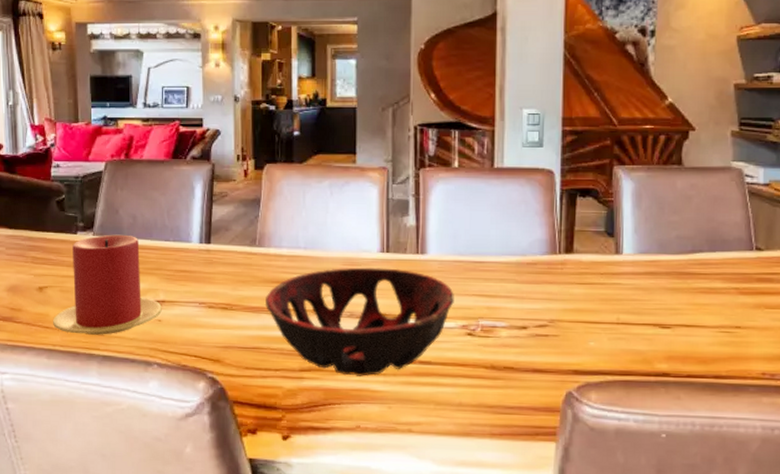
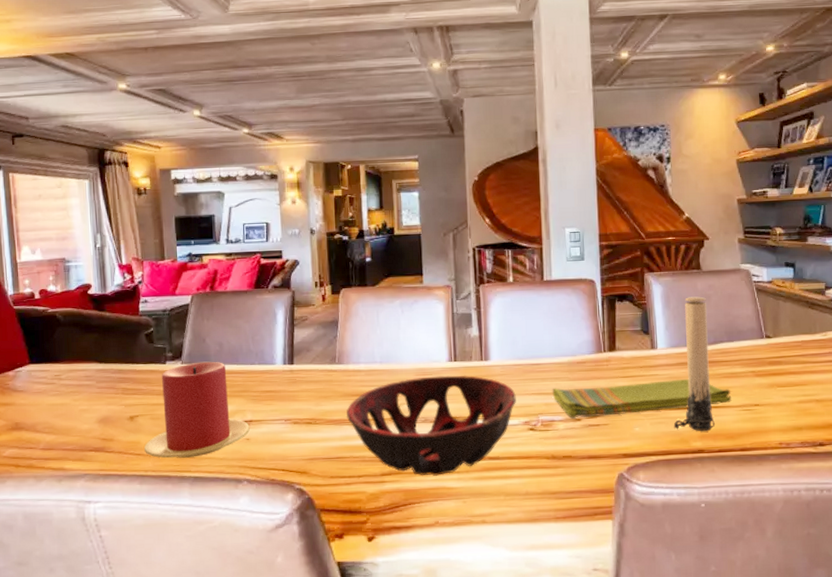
dish towel: none [496,290,708,326] -> present [552,378,732,419]
candle: none [635,196,686,353] -> present [673,296,715,432]

